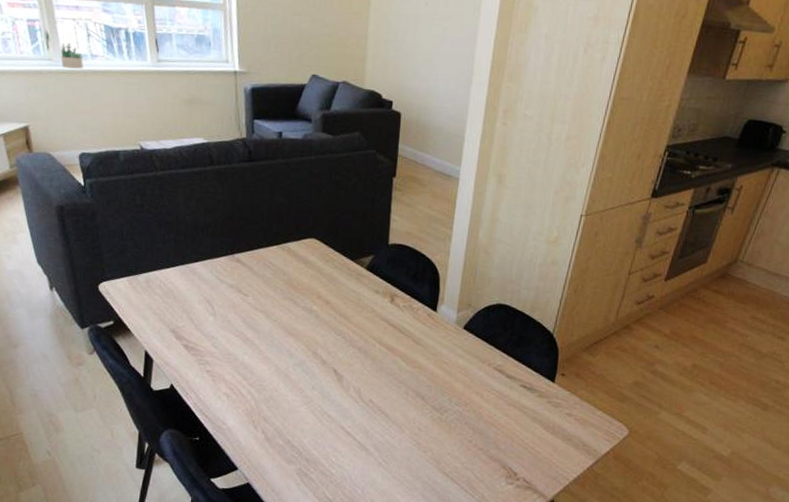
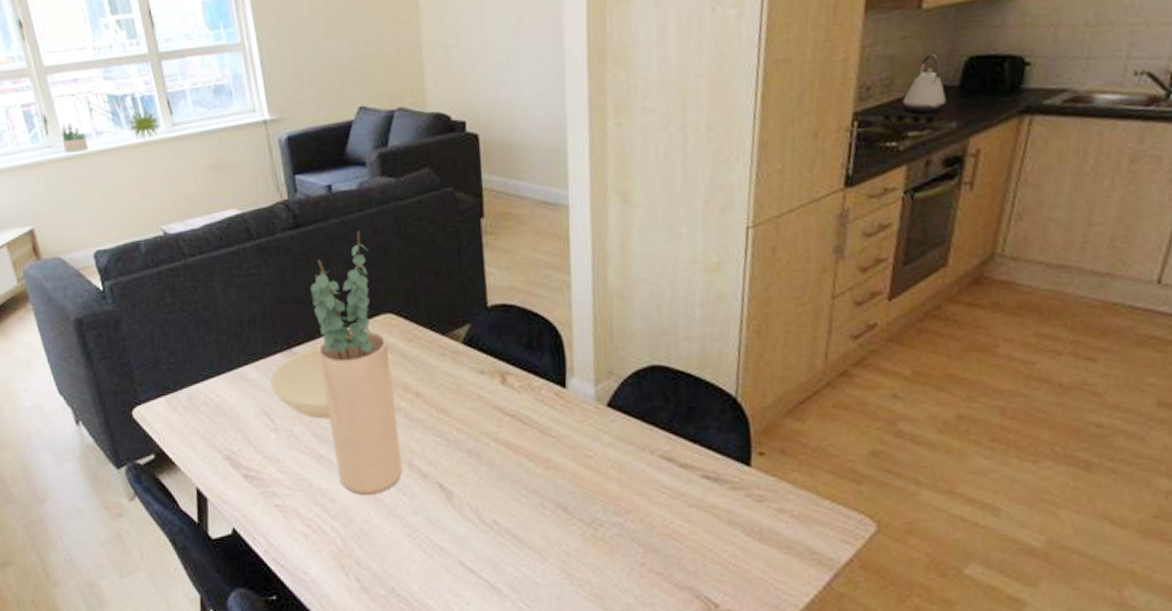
plant: none [118,41,148,70] -> present [126,107,161,141]
bowl: none [214,256,311,311] -> present [271,348,392,419]
vase: none [254,172,310,371] -> present [310,231,403,495]
kettle: none [700,113,730,155] -> present [903,54,947,115]

